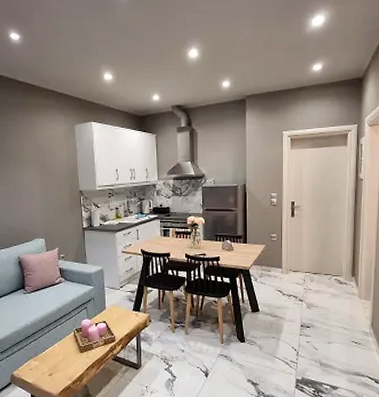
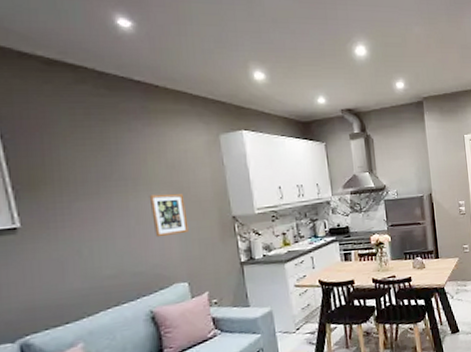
picture frame: none [23,169,48,202] -> present [149,193,189,238]

